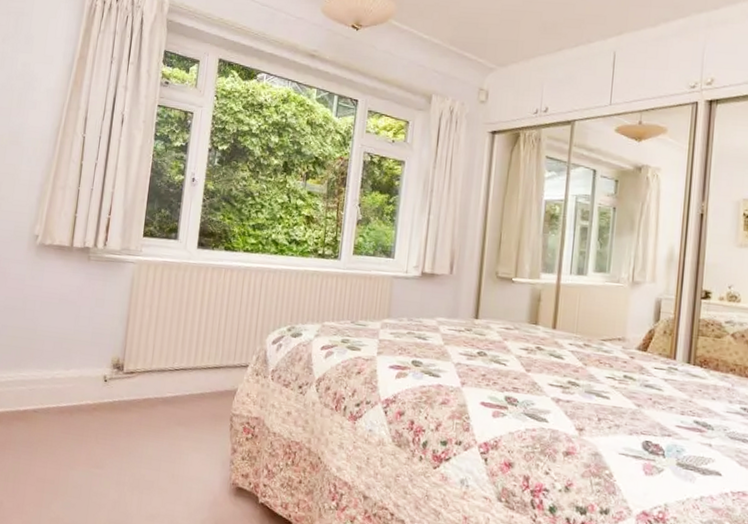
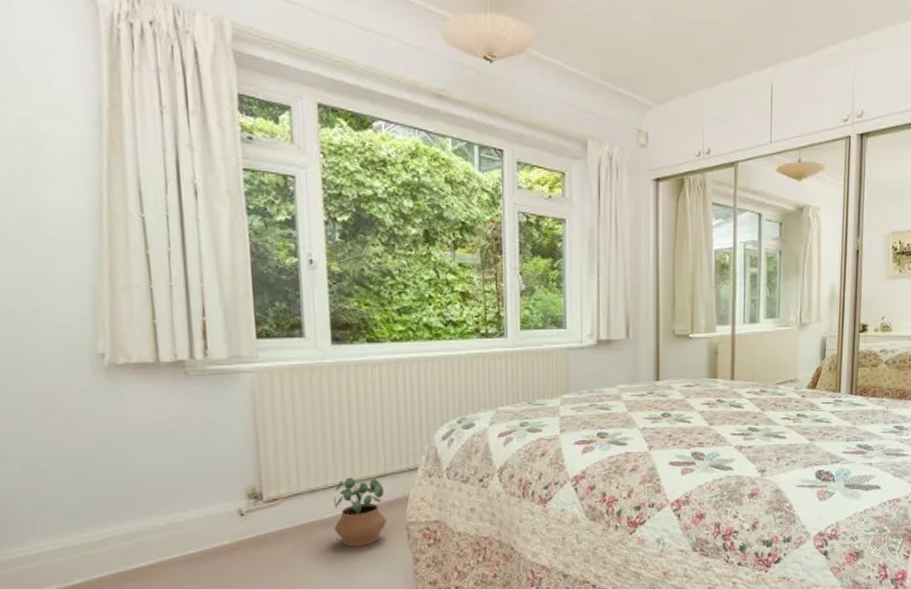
potted plant: none [172,363,218,429] -> present [334,477,388,547]

